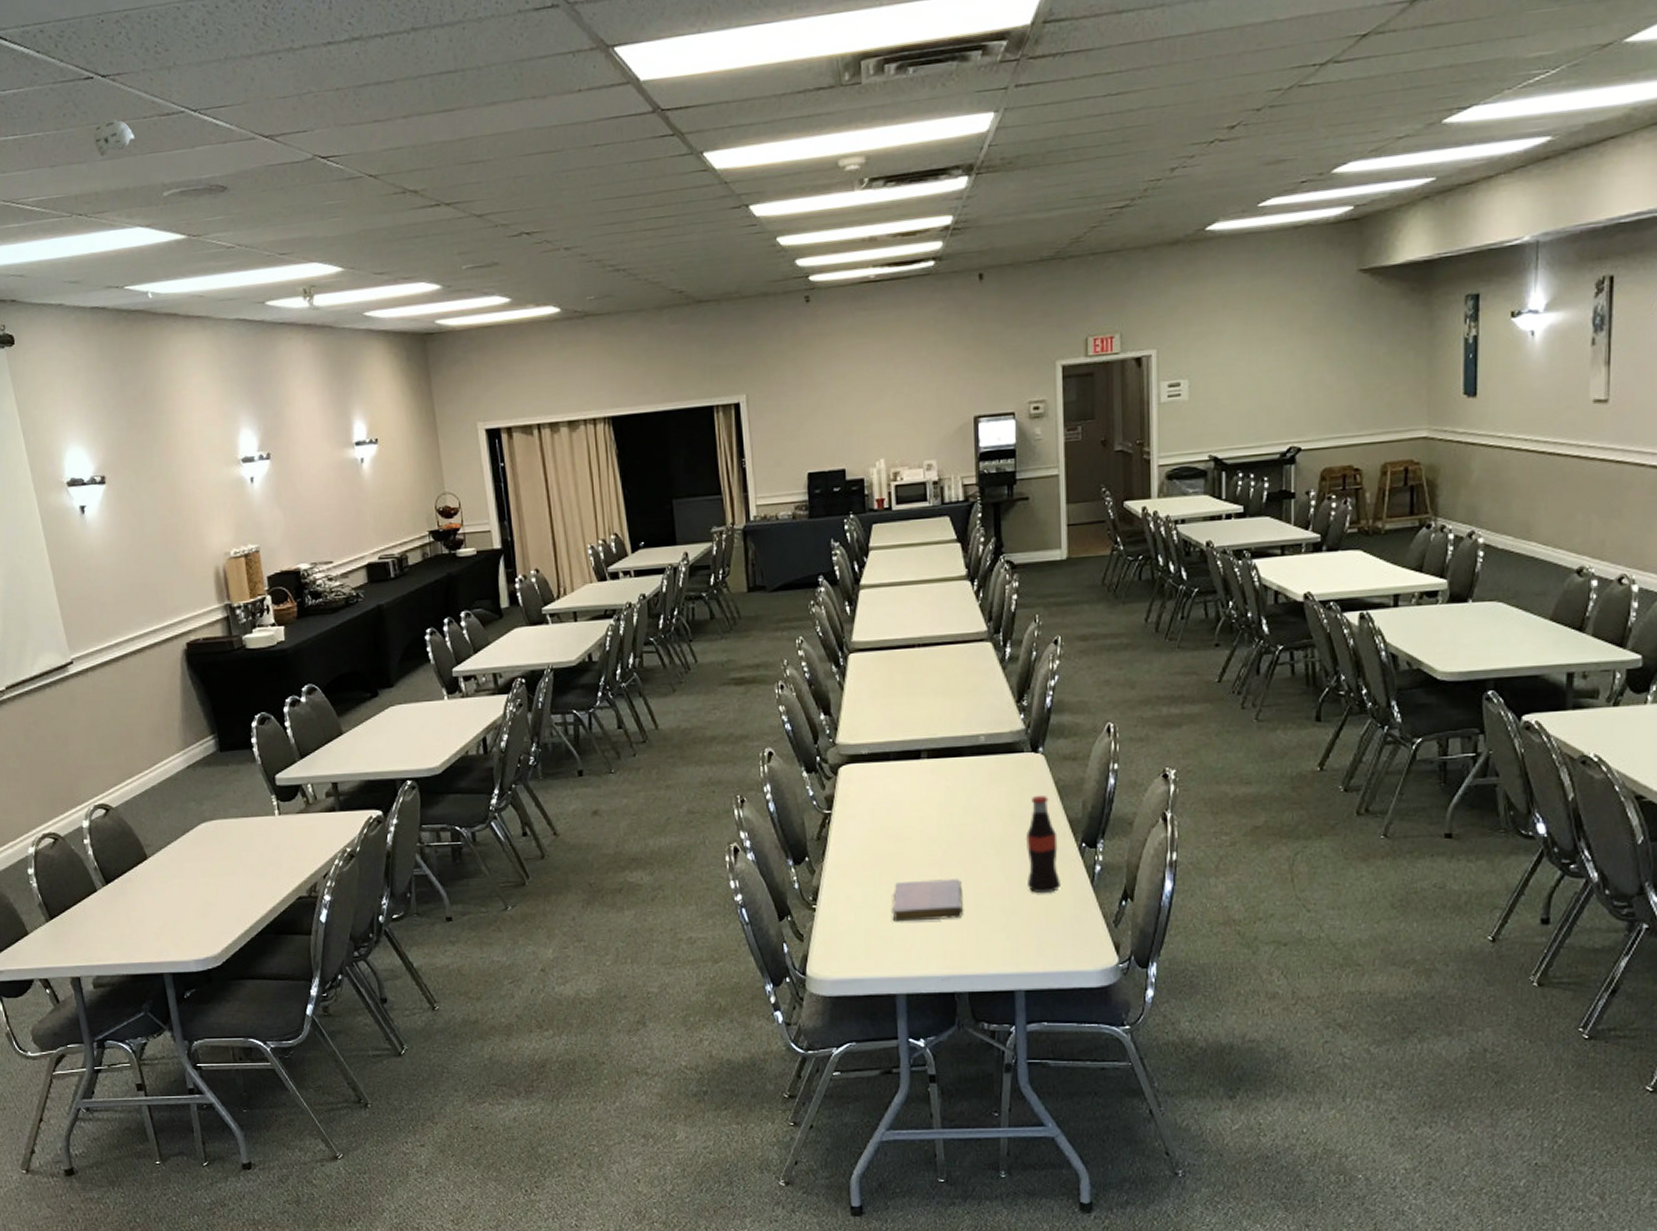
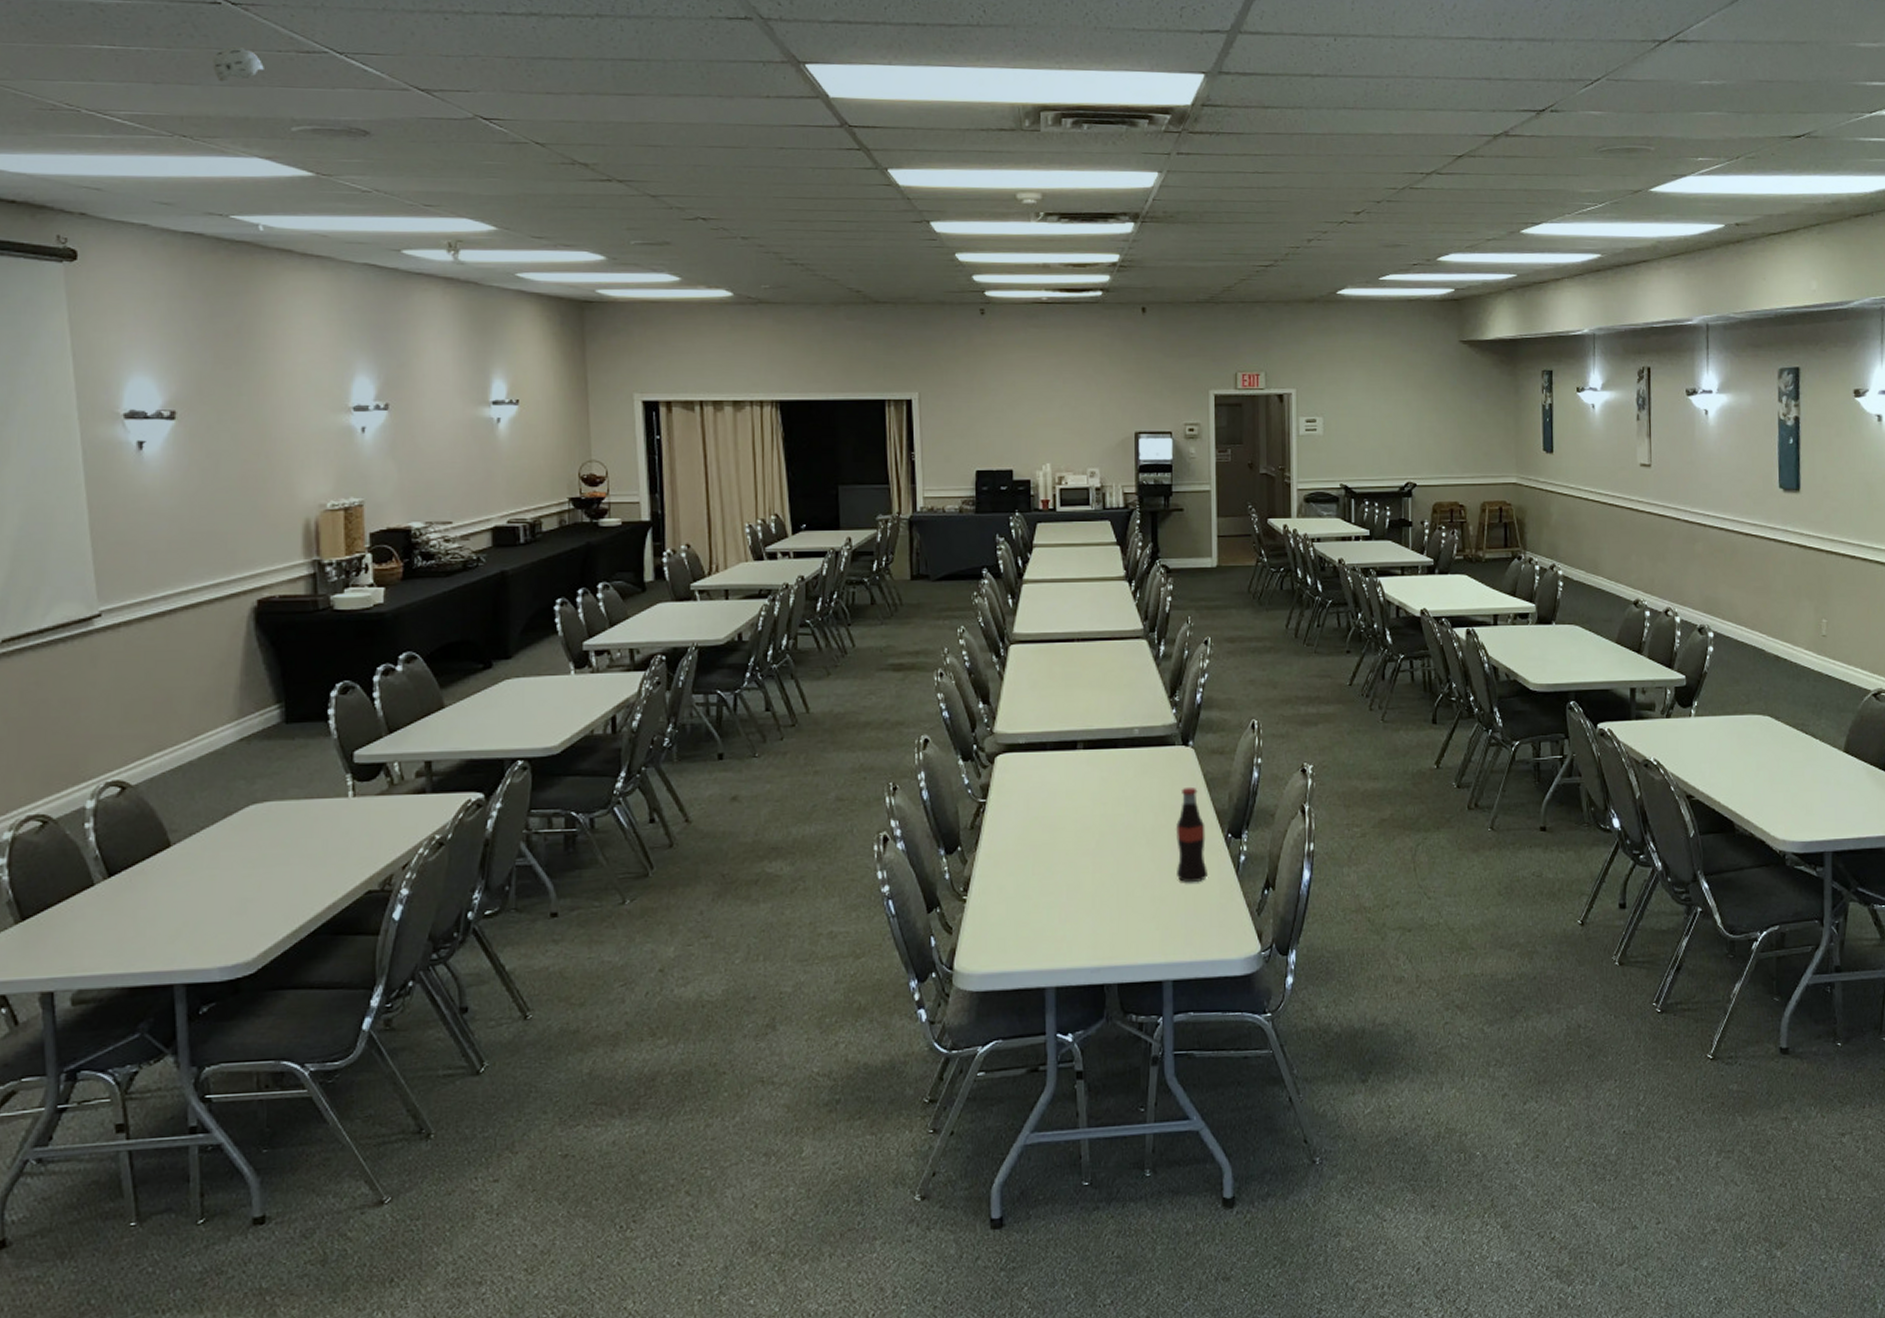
notebook: present [892,879,963,922] -> none [1044,869,1114,913]

